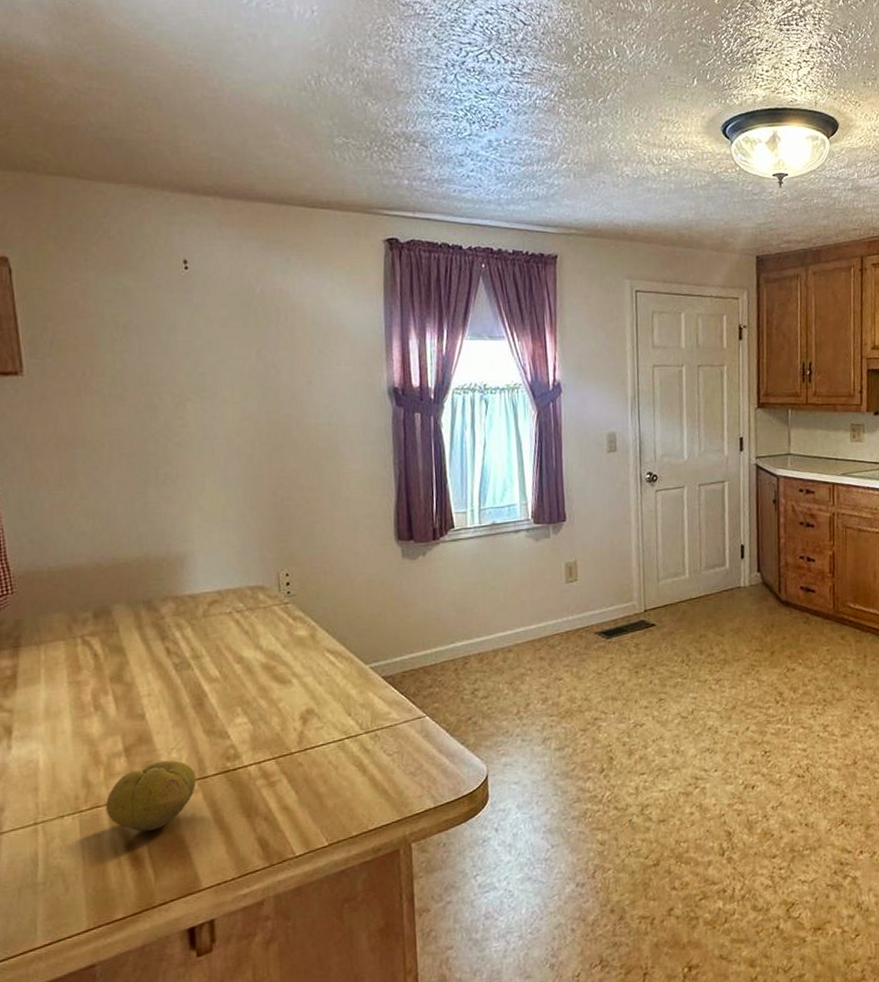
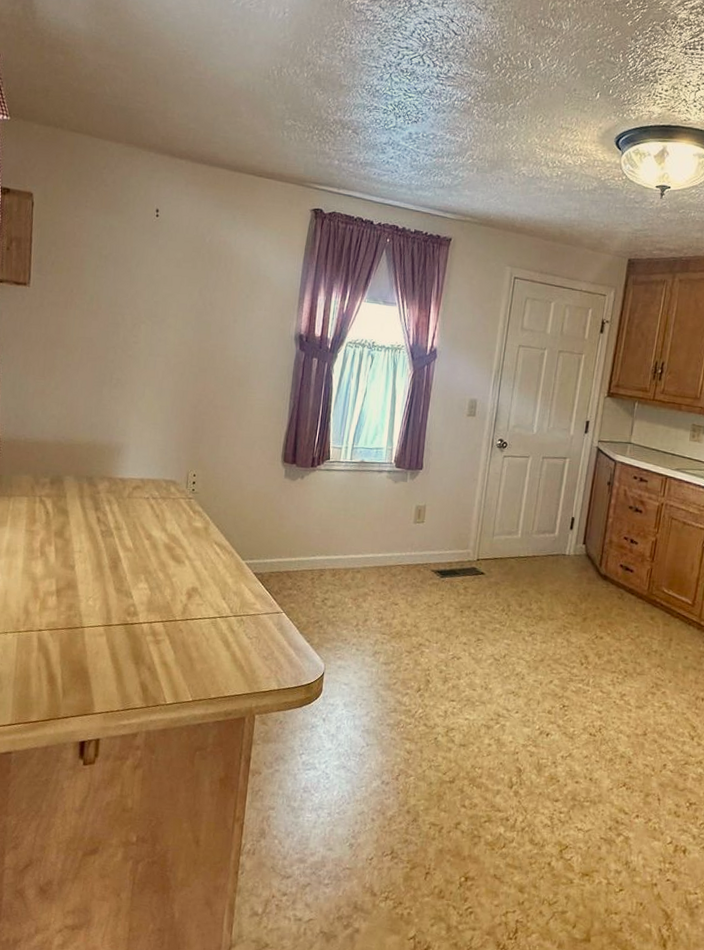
fruit: present [106,760,197,831] -> none [37,605,104,658]

